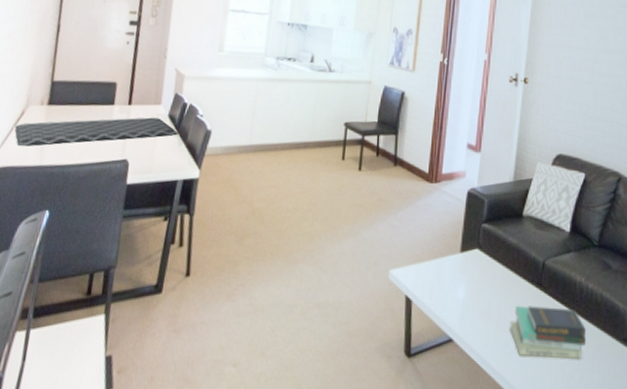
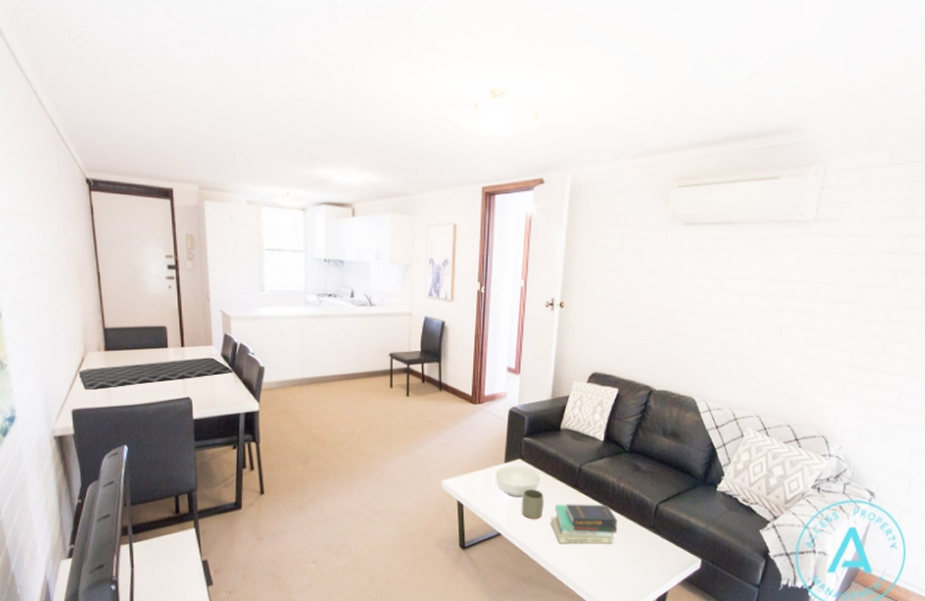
bowl: none [449,256,500,296] -> present [495,466,541,498]
mug: none [478,286,503,323] -> present [522,489,544,519]

